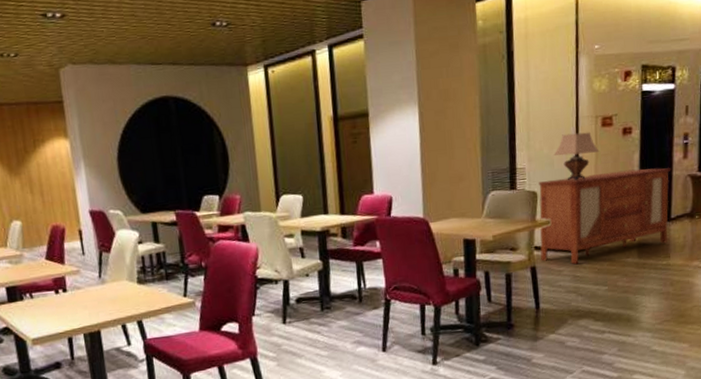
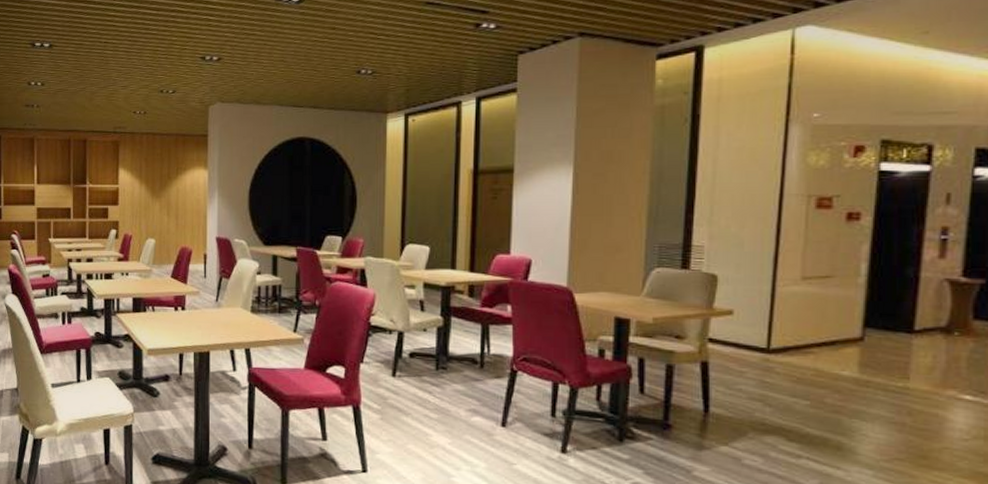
sideboard: present [539,168,671,265] -> none [716,263,919,368]
table lamp: present [554,132,600,181] -> none [744,213,810,268]

